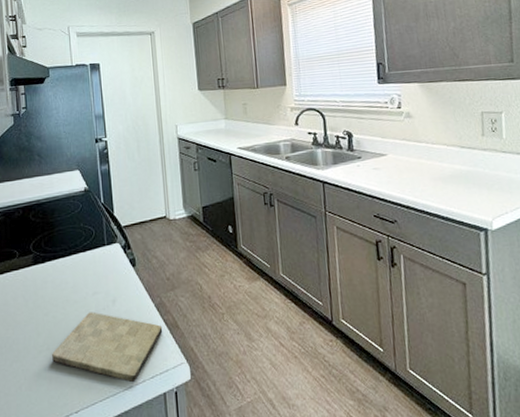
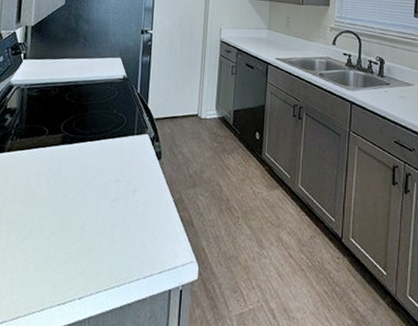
cutting board: present [52,312,163,383] -> none [64,199,178,276]

